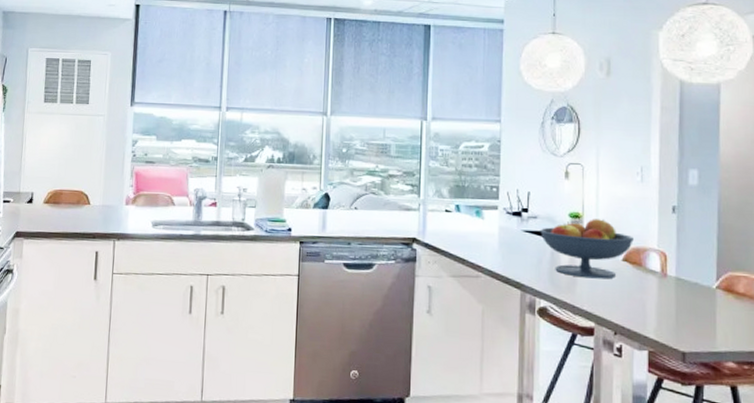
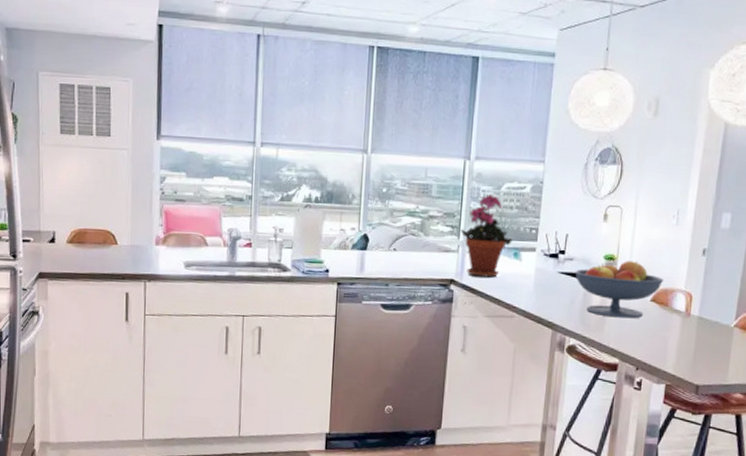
potted plant: none [420,154,473,236] -> present [460,195,513,278]

